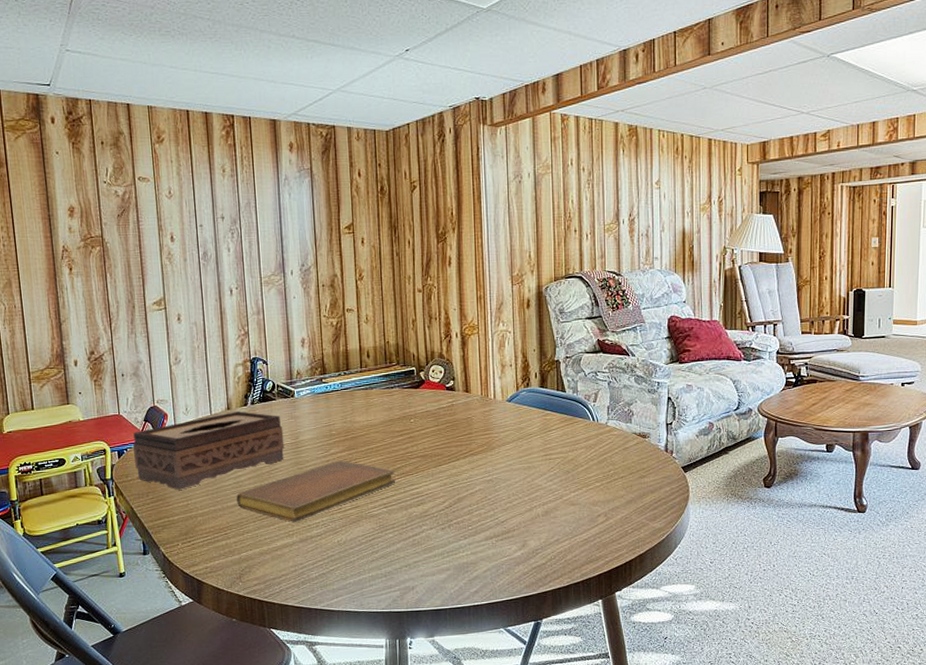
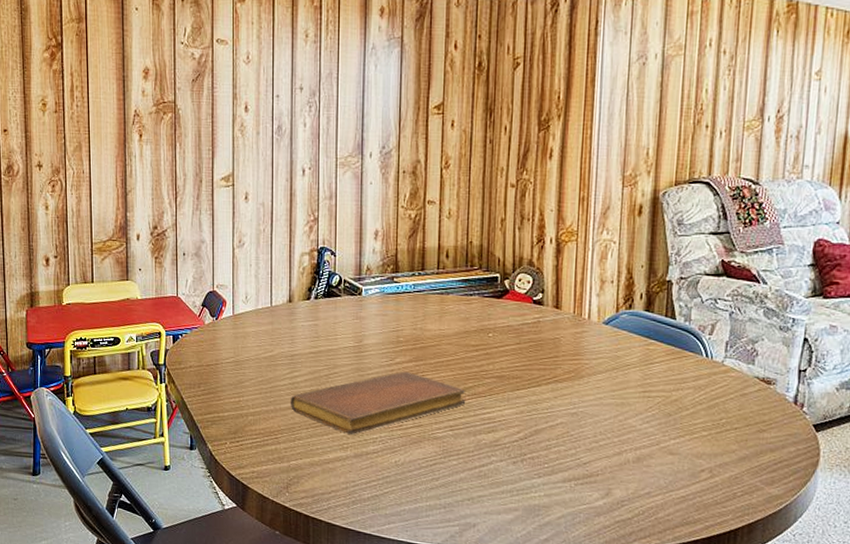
tissue box: present [133,411,285,490] -> none [189,305,347,385]

